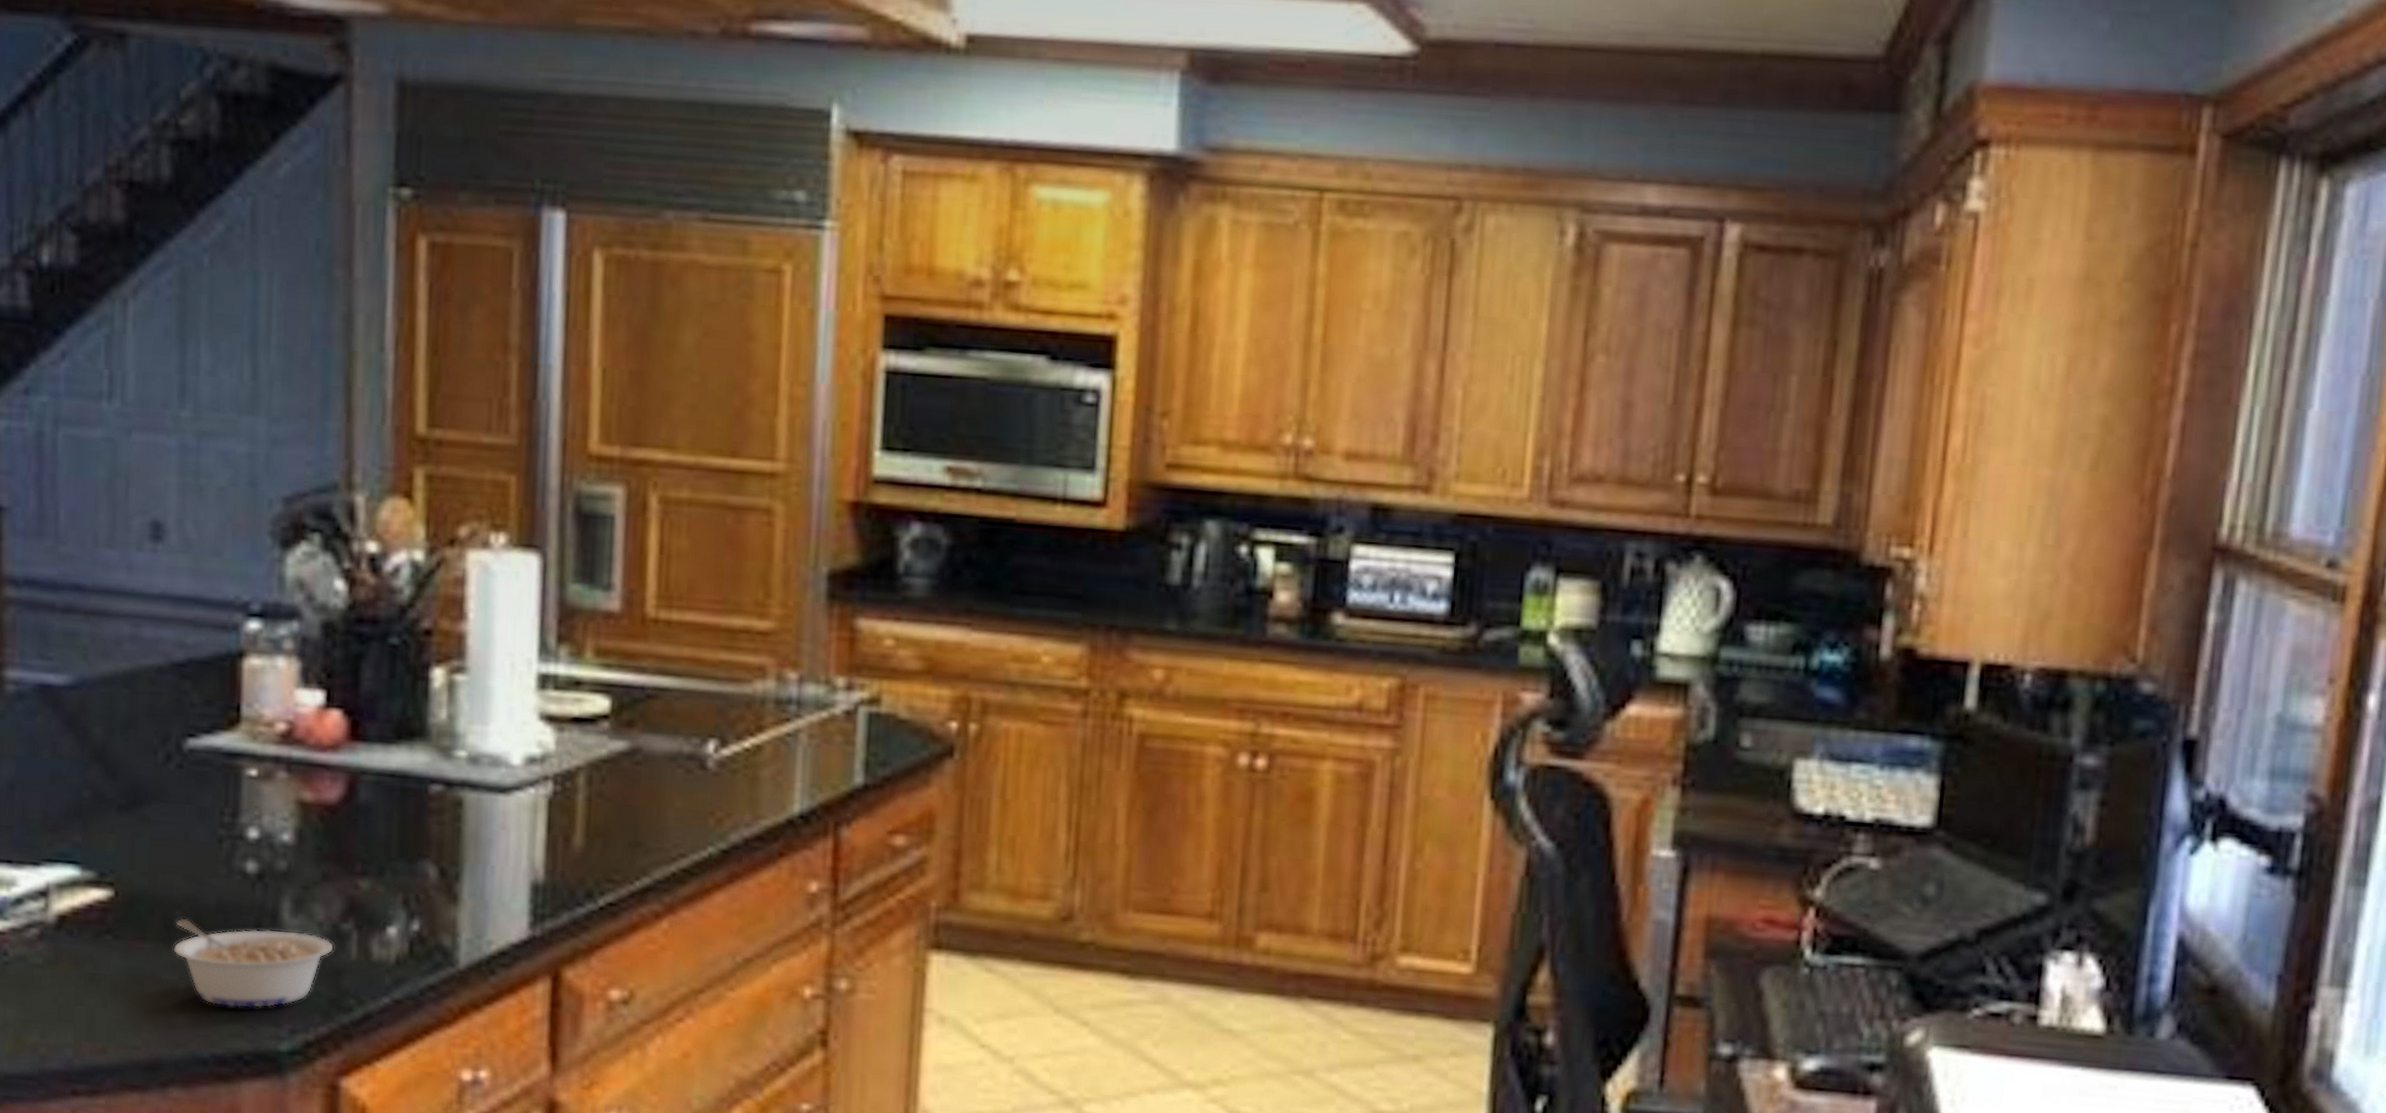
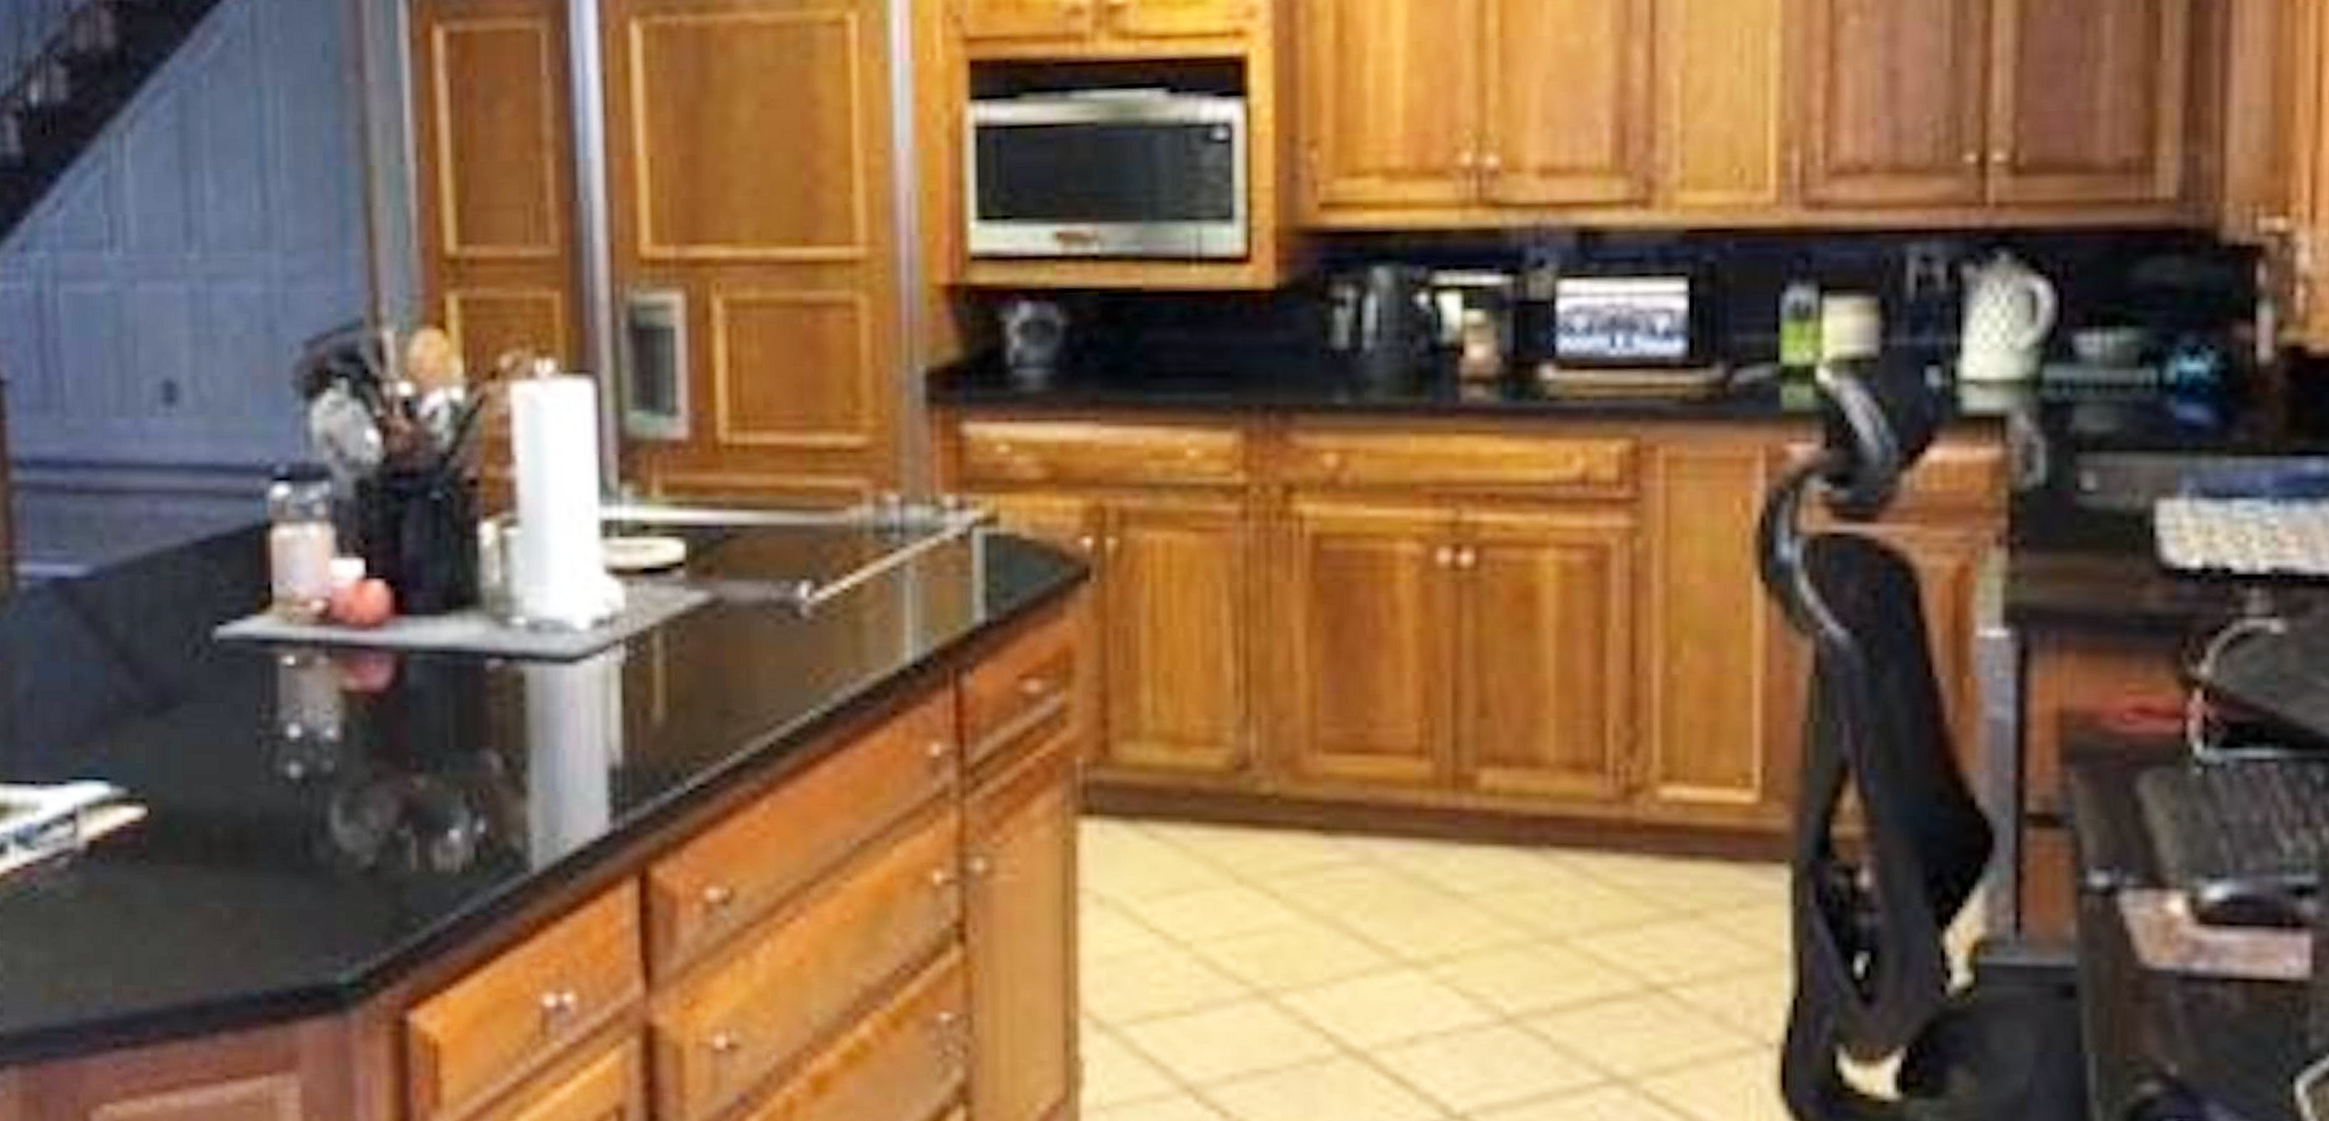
legume: present [173,918,334,1009] -> none [215,835,391,936]

